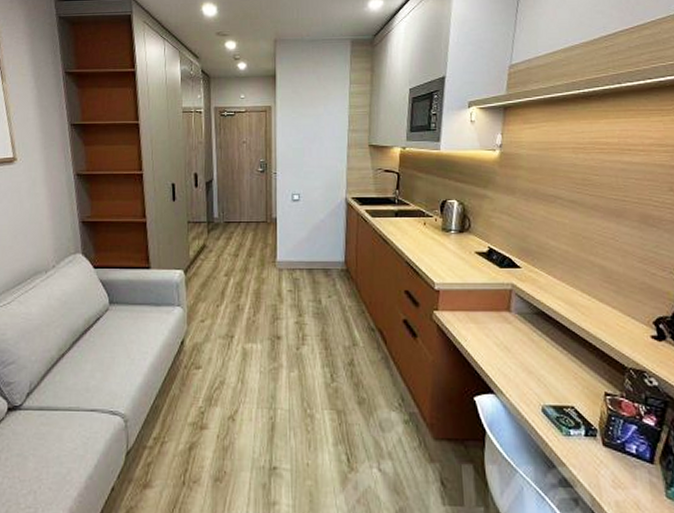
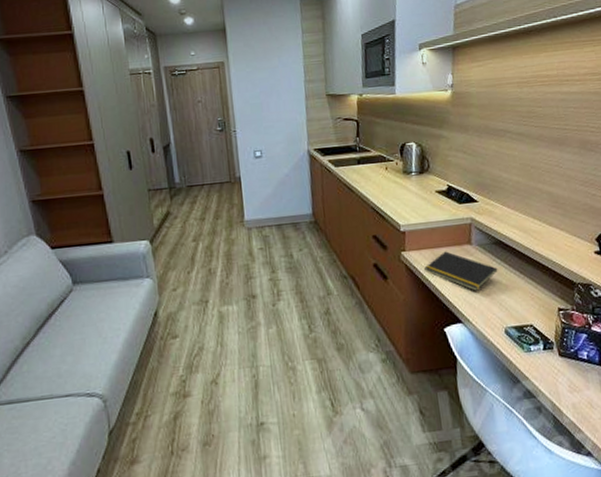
notepad: none [457,316,538,362] -> present [424,251,498,291]

